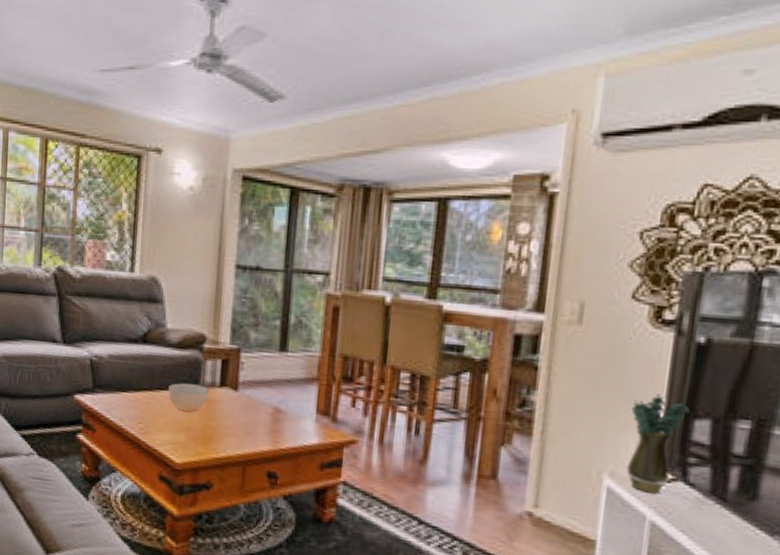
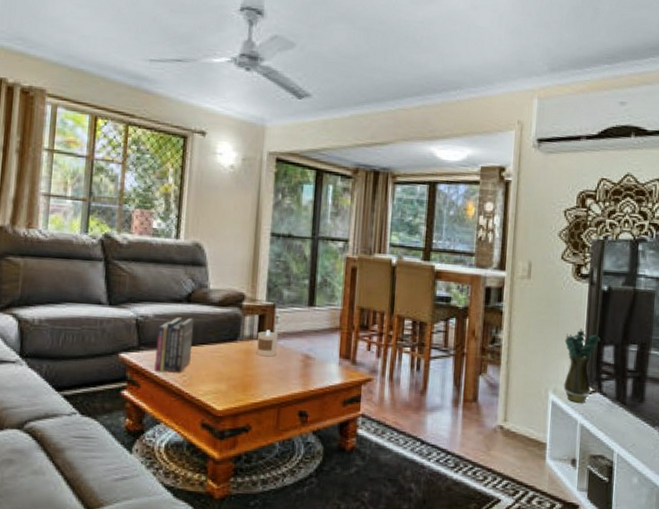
books: none [110,358,151,420] -> present [154,317,194,373]
bowl: present [168,383,210,412] -> none [210,337,248,363]
candle: none [219,376,244,408] -> present [256,330,278,357]

